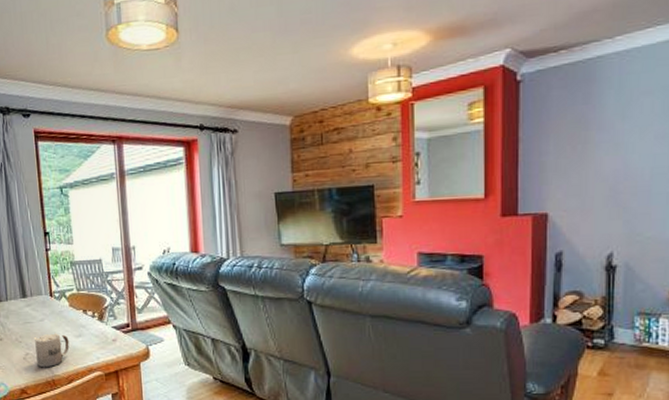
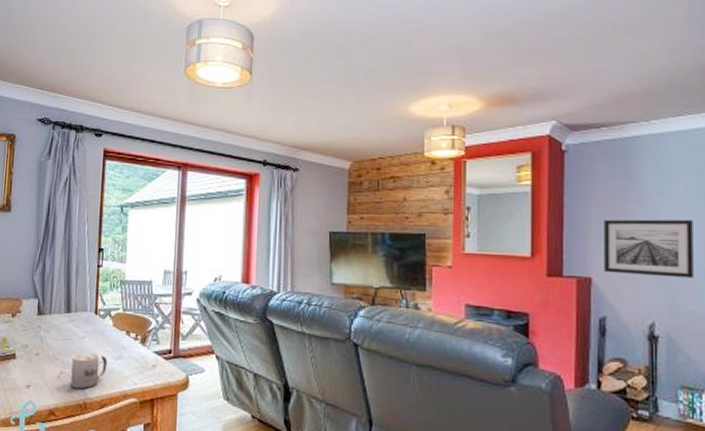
wall art: none [561,141,657,207] -> present [604,219,694,278]

